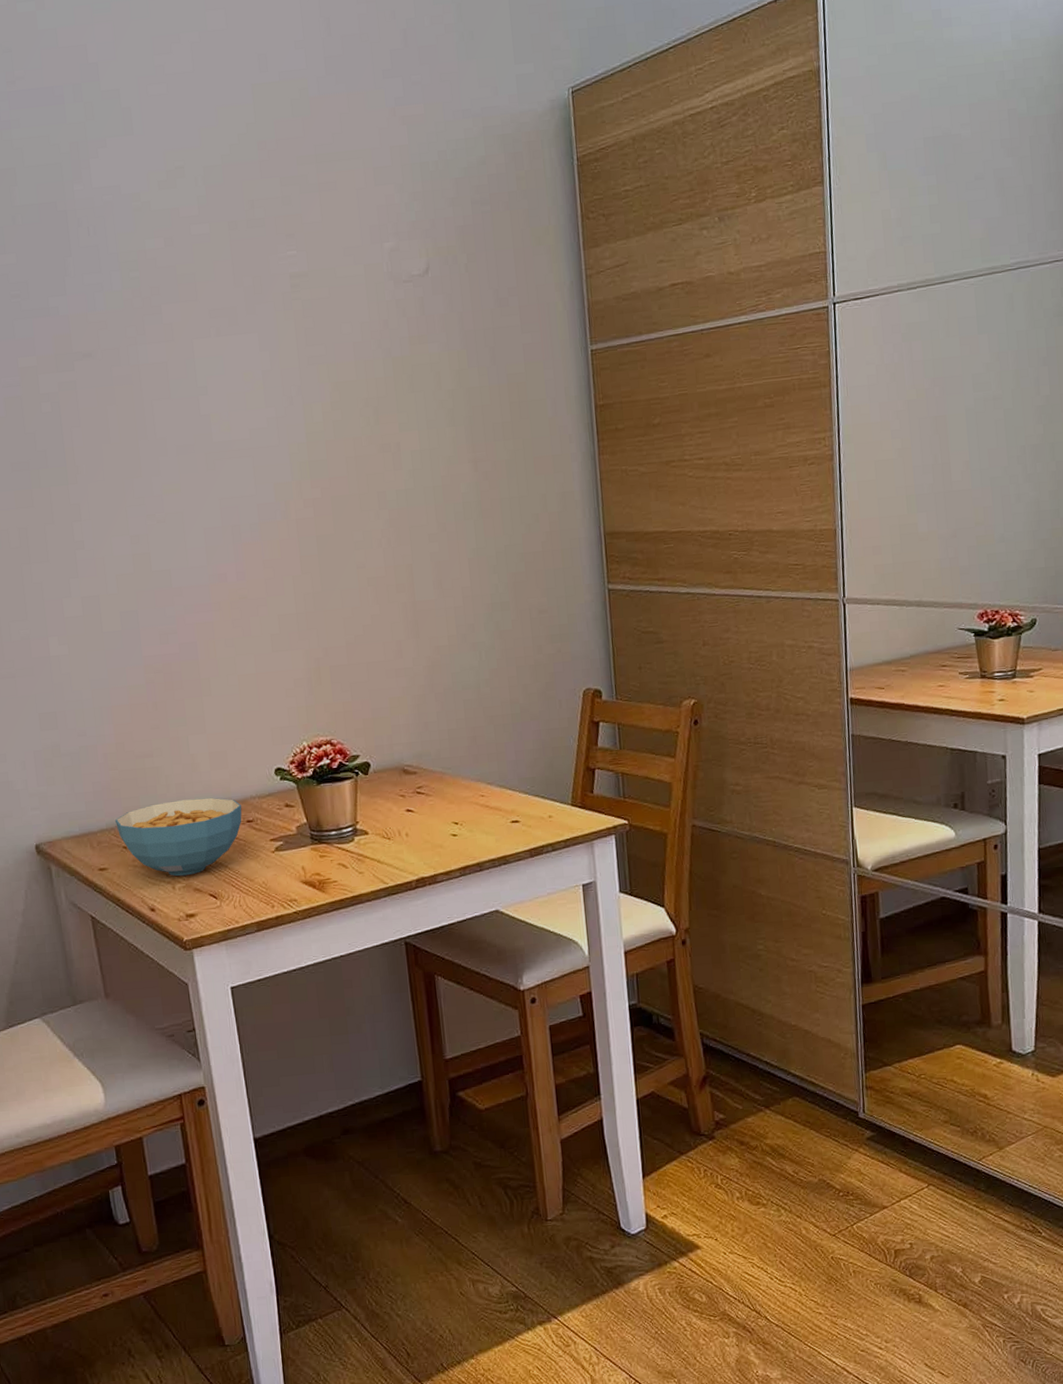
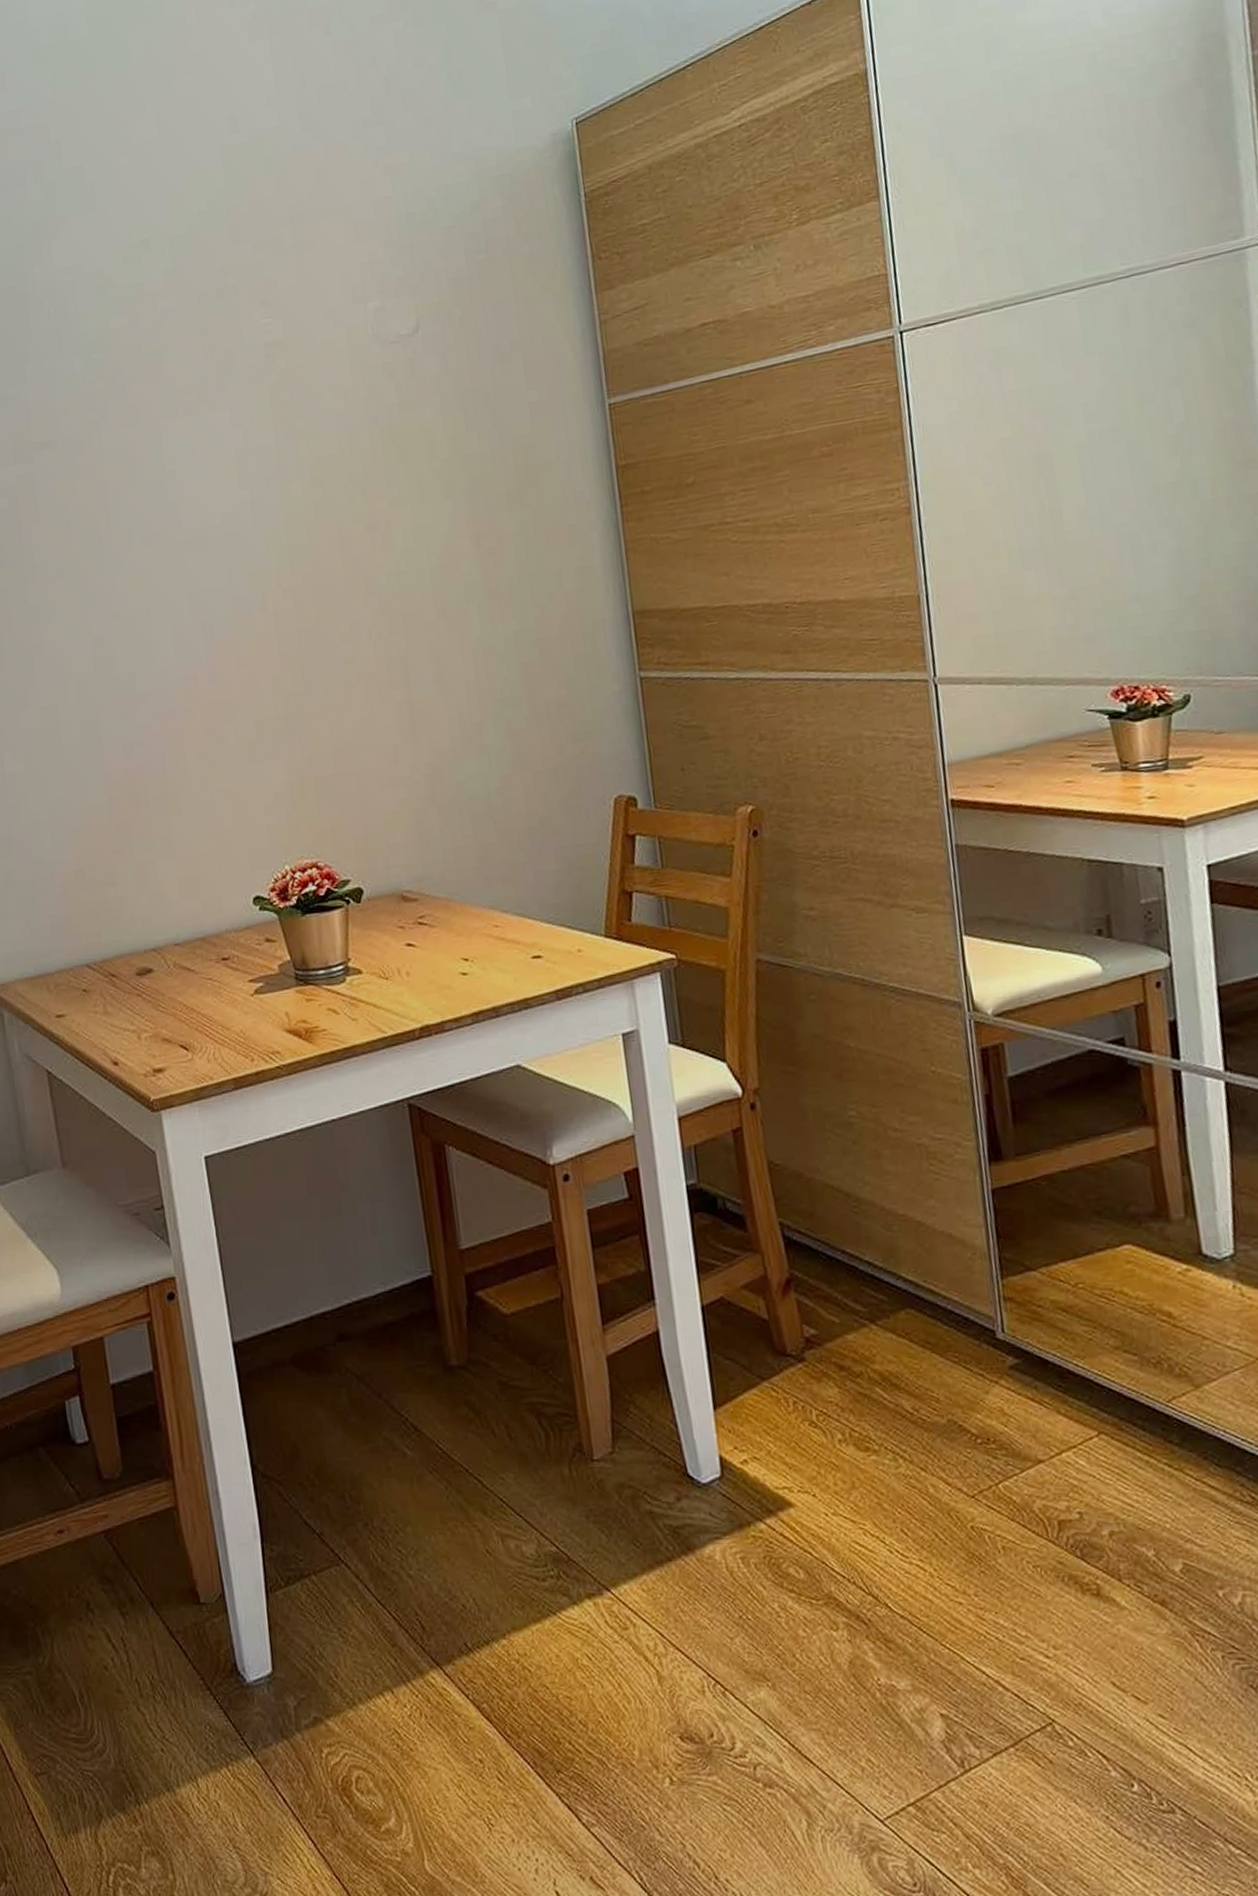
cereal bowl: present [114,797,242,877] -> none [73,931,216,1024]

